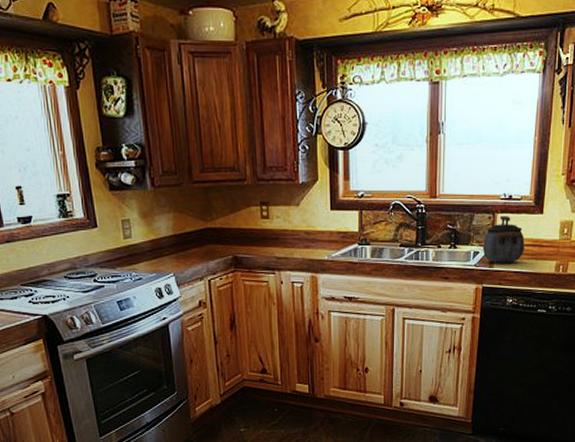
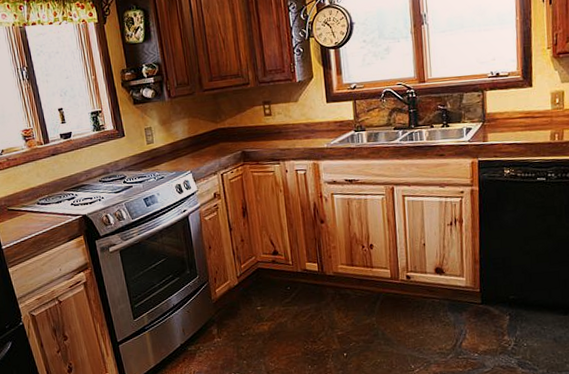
kettle: present [482,215,525,263] -> none [474,92,517,137]

